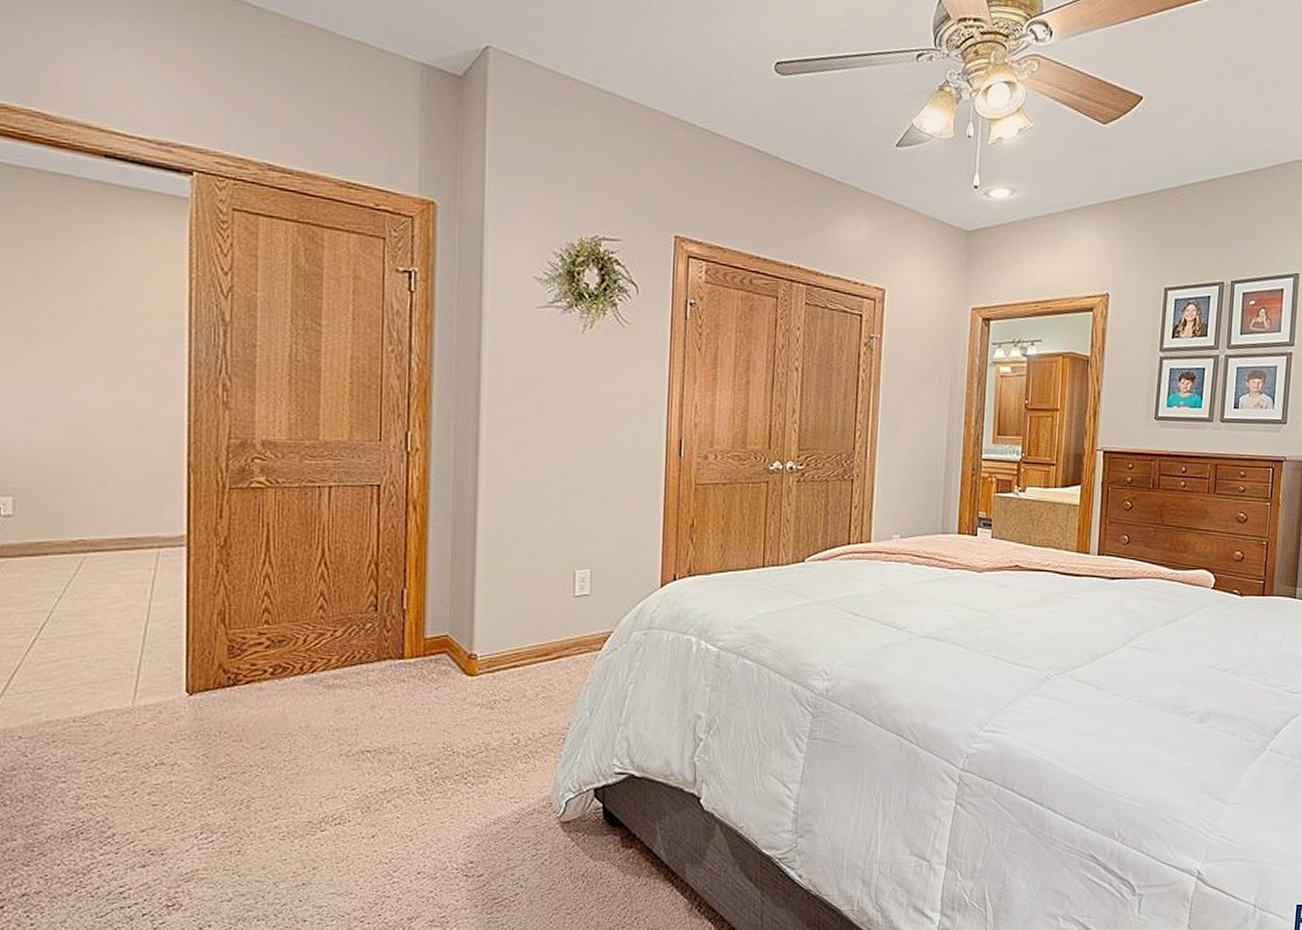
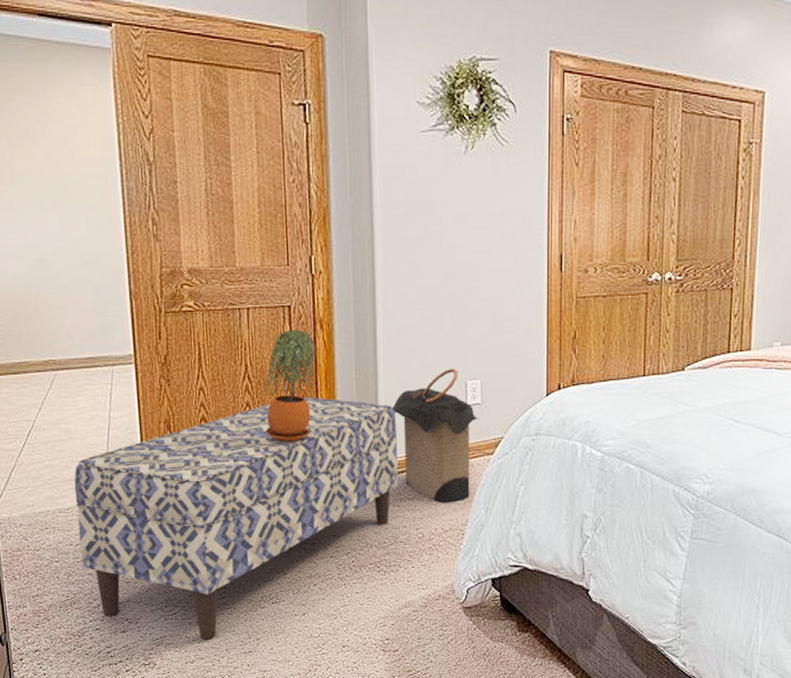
bench: none [96,586,496,872] -> present [74,397,399,640]
potted plant: none [339,510,407,636] -> present [261,329,316,442]
laundry hamper: none [489,556,586,706] -> present [391,368,478,504]

